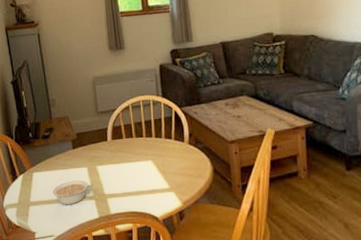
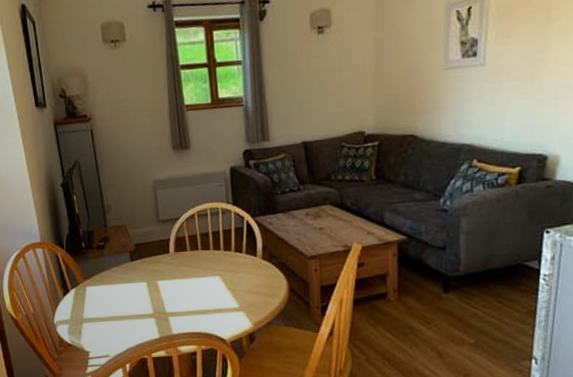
legume: present [52,180,94,206] -> none [108,296,154,323]

